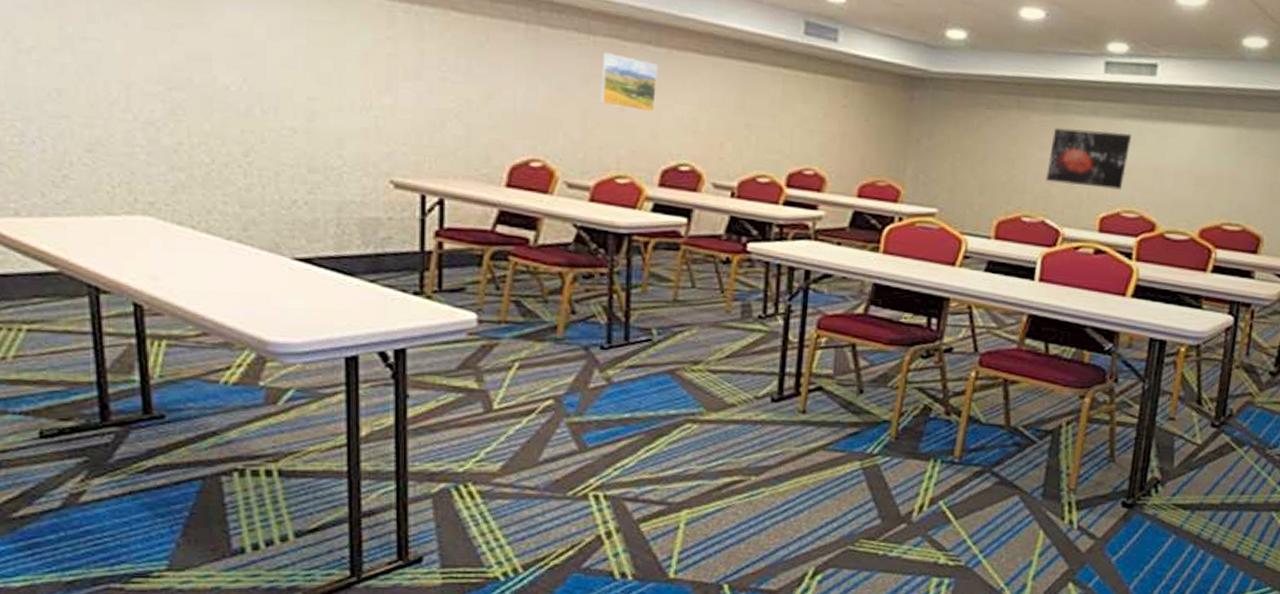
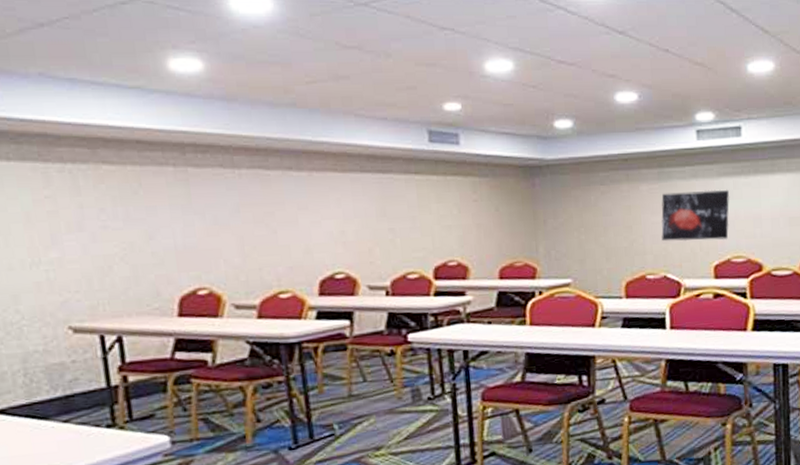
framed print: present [600,52,659,113] -> none [248,183,305,231]

